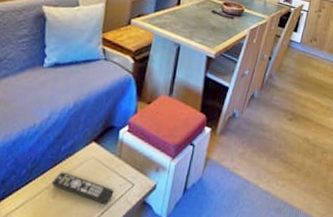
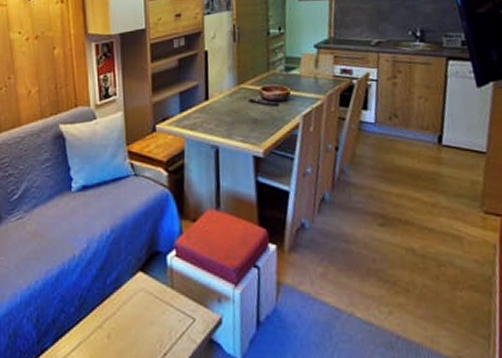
remote control: present [51,172,114,205] -> none [103,308,174,344]

